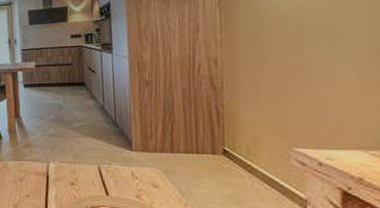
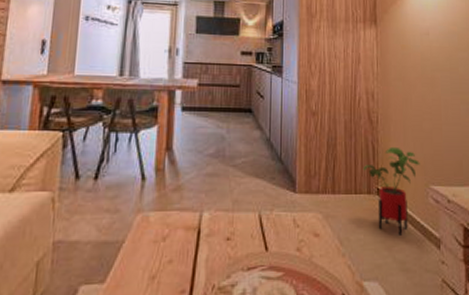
house plant: none [205,110,279,193] -> present [363,146,420,235]

